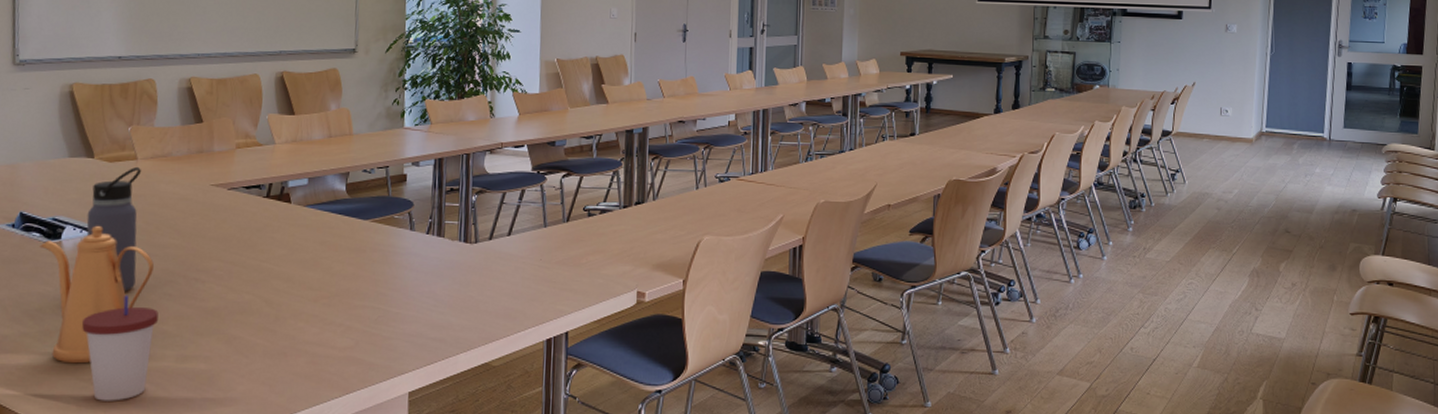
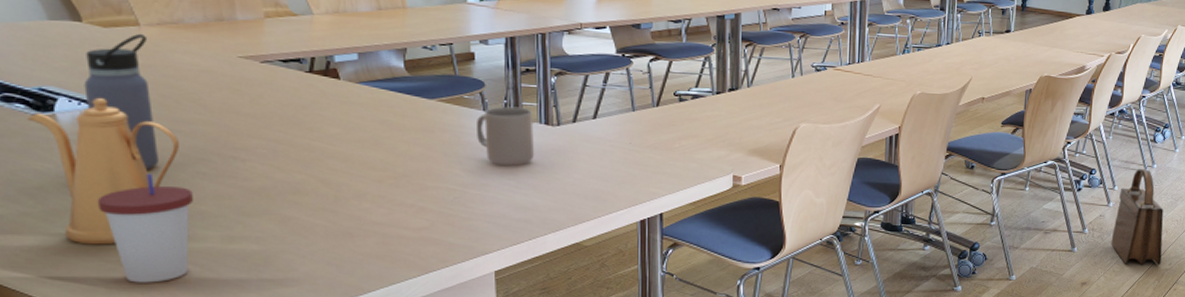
cup: none [403,225,454,284] -> present [477,106,535,166]
handbag: none [1037,278,1096,392] -> present [1111,168,1164,266]

